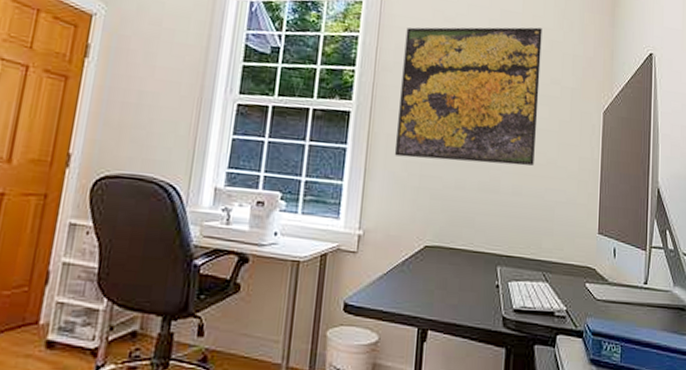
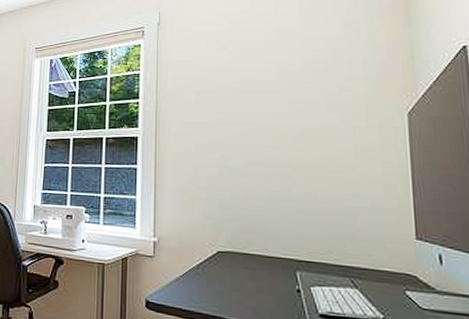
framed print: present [394,27,542,166] -> none [180,40,328,174]

